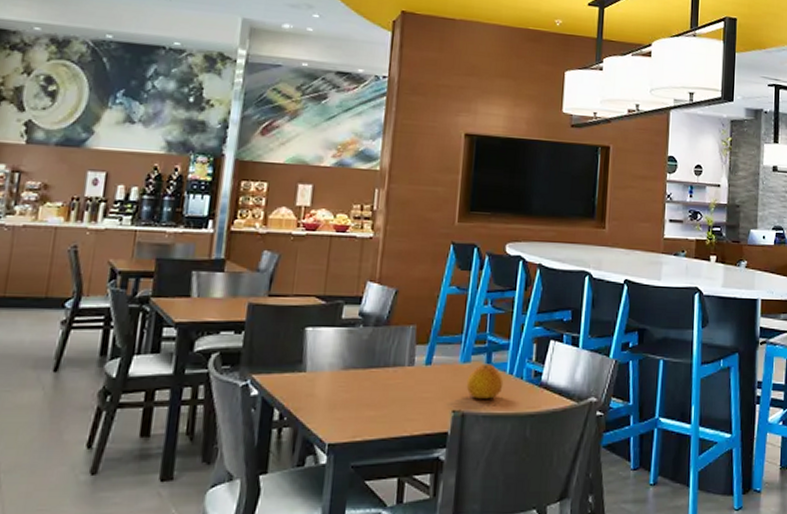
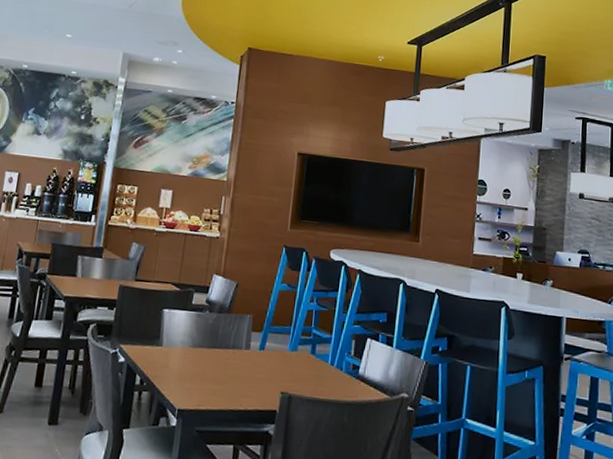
fruit: present [466,363,504,399] -> none [293,353,326,385]

